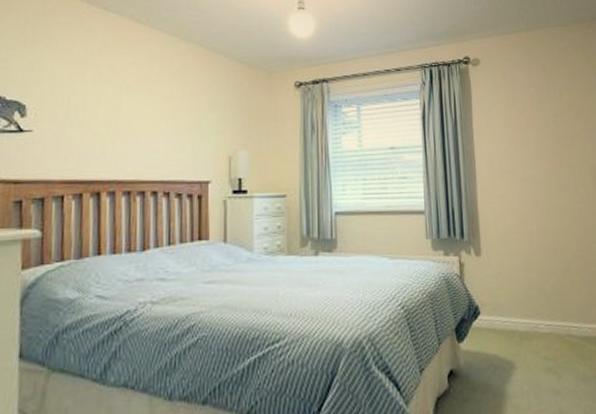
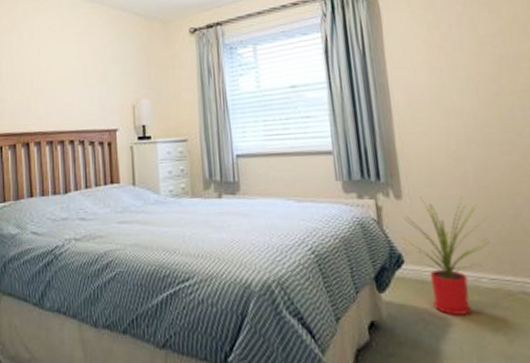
house plant: none [480,253,547,359] -> present [403,196,489,315]

